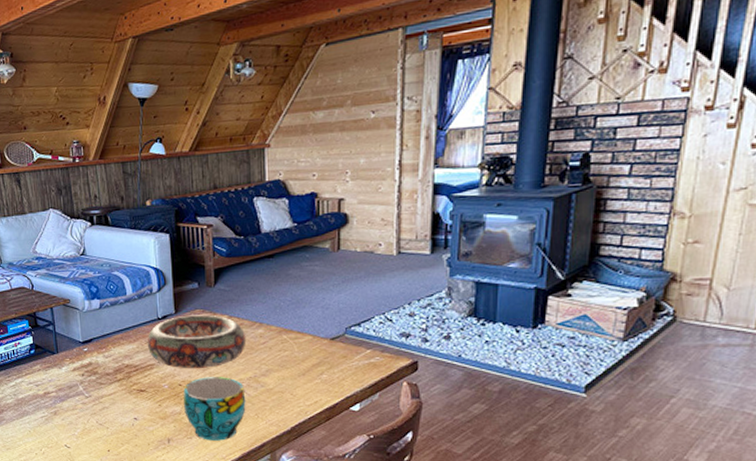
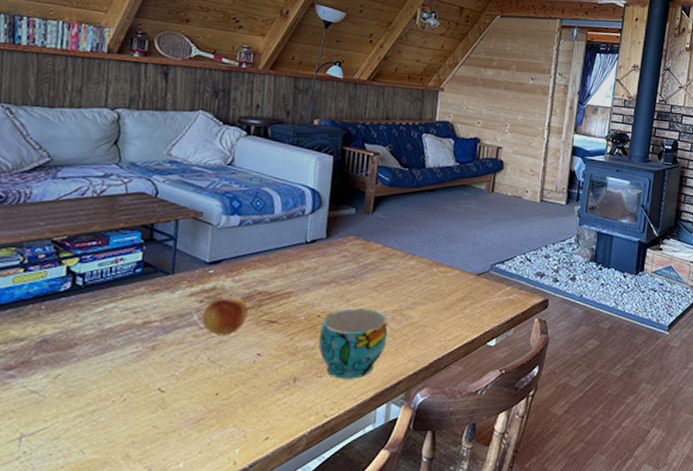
fruit: none [85,371,121,403] -> present [201,298,248,336]
decorative bowl: present [147,315,247,369] -> none [287,241,397,300]

